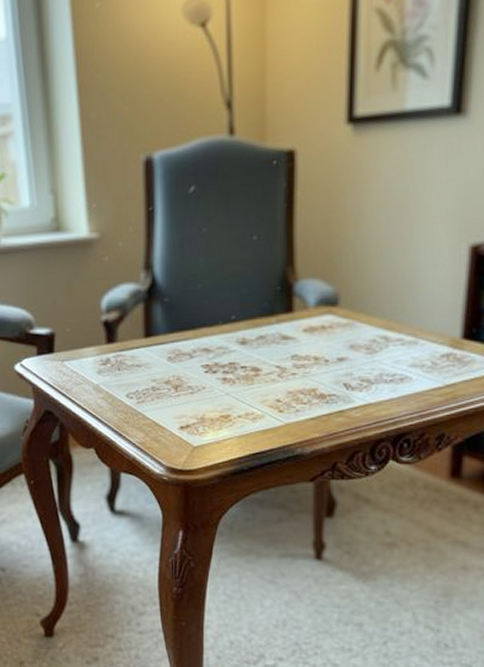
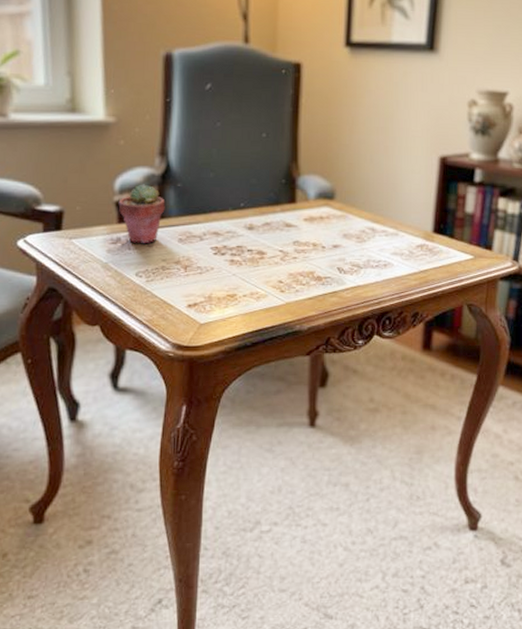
potted succulent: none [106,301,153,363] -> present [118,184,165,243]

